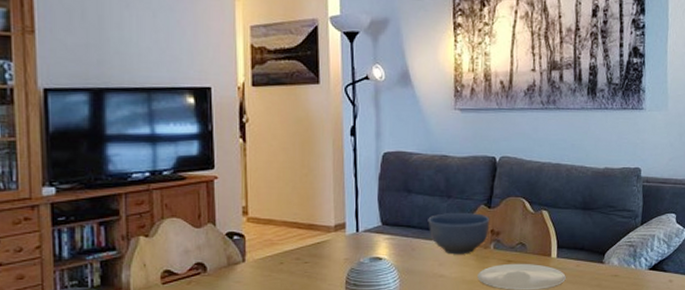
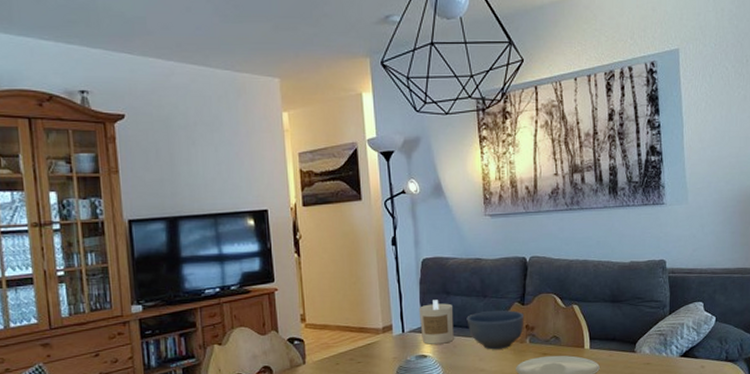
candle: none [376,198,414,246] -> present [418,300,454,345]

